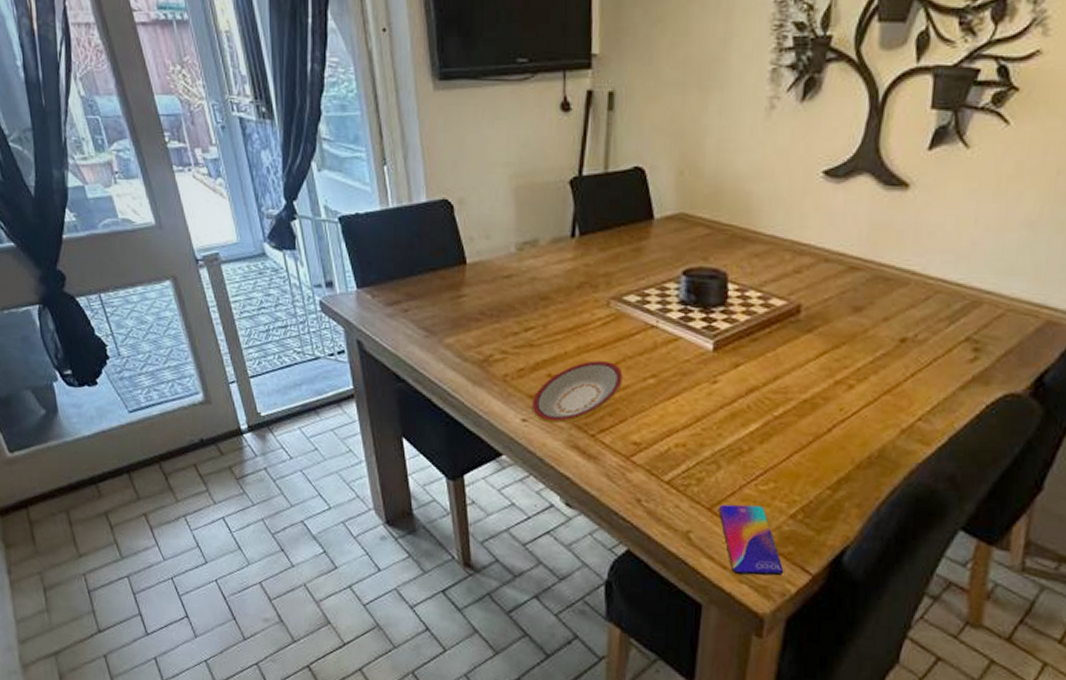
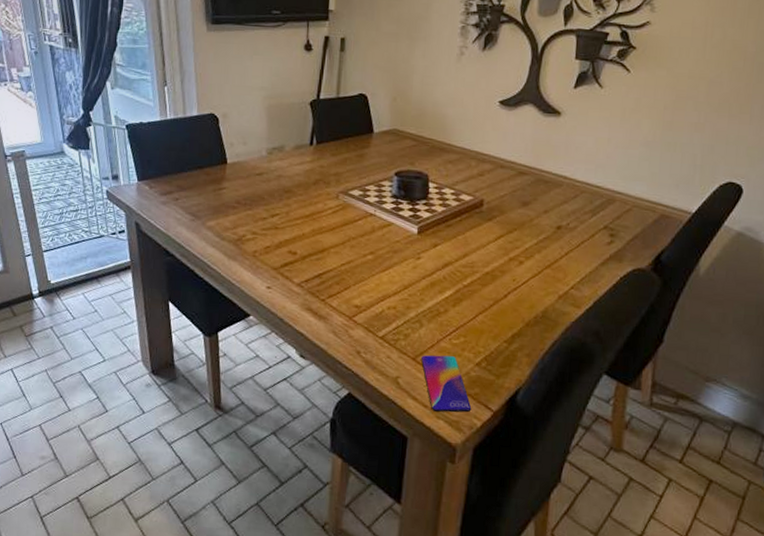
plate: present [531,361,623,423] -> none [275,241,348,290]

